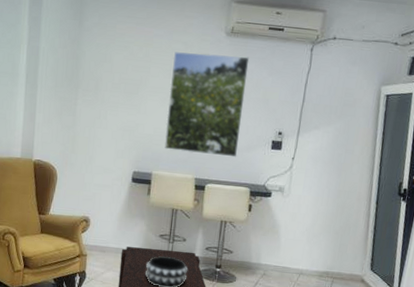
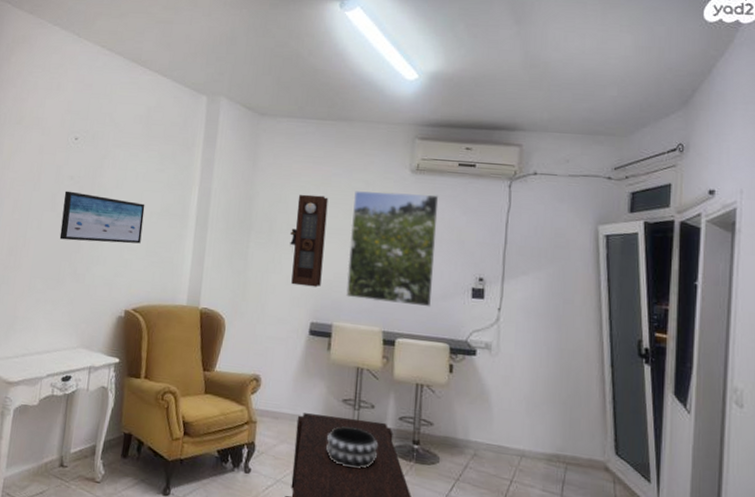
pendulum clock: none [114,54,150,141] -> present [289,194,329,288]

